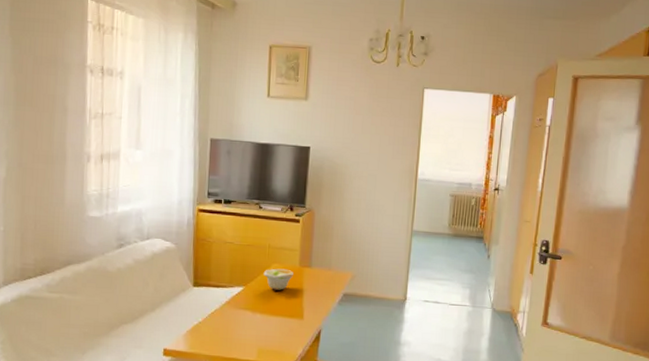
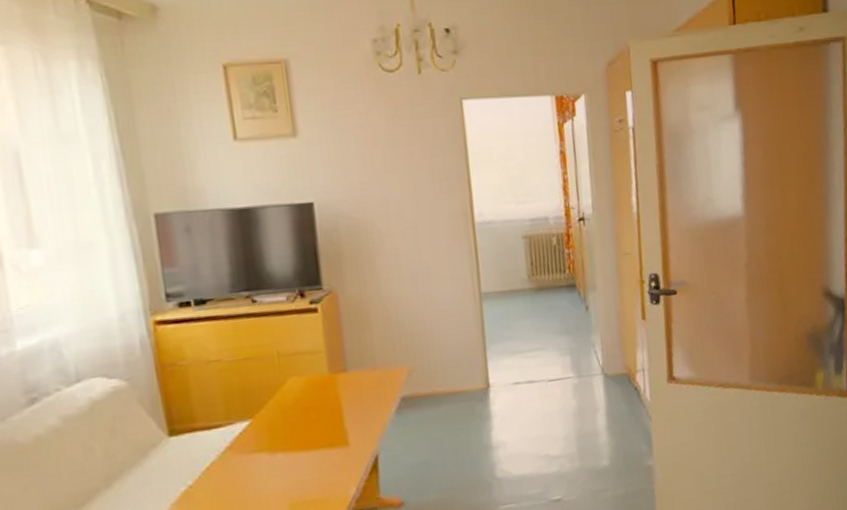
bowl: present [263,268,293,290] -> none [276,381,323,415]

